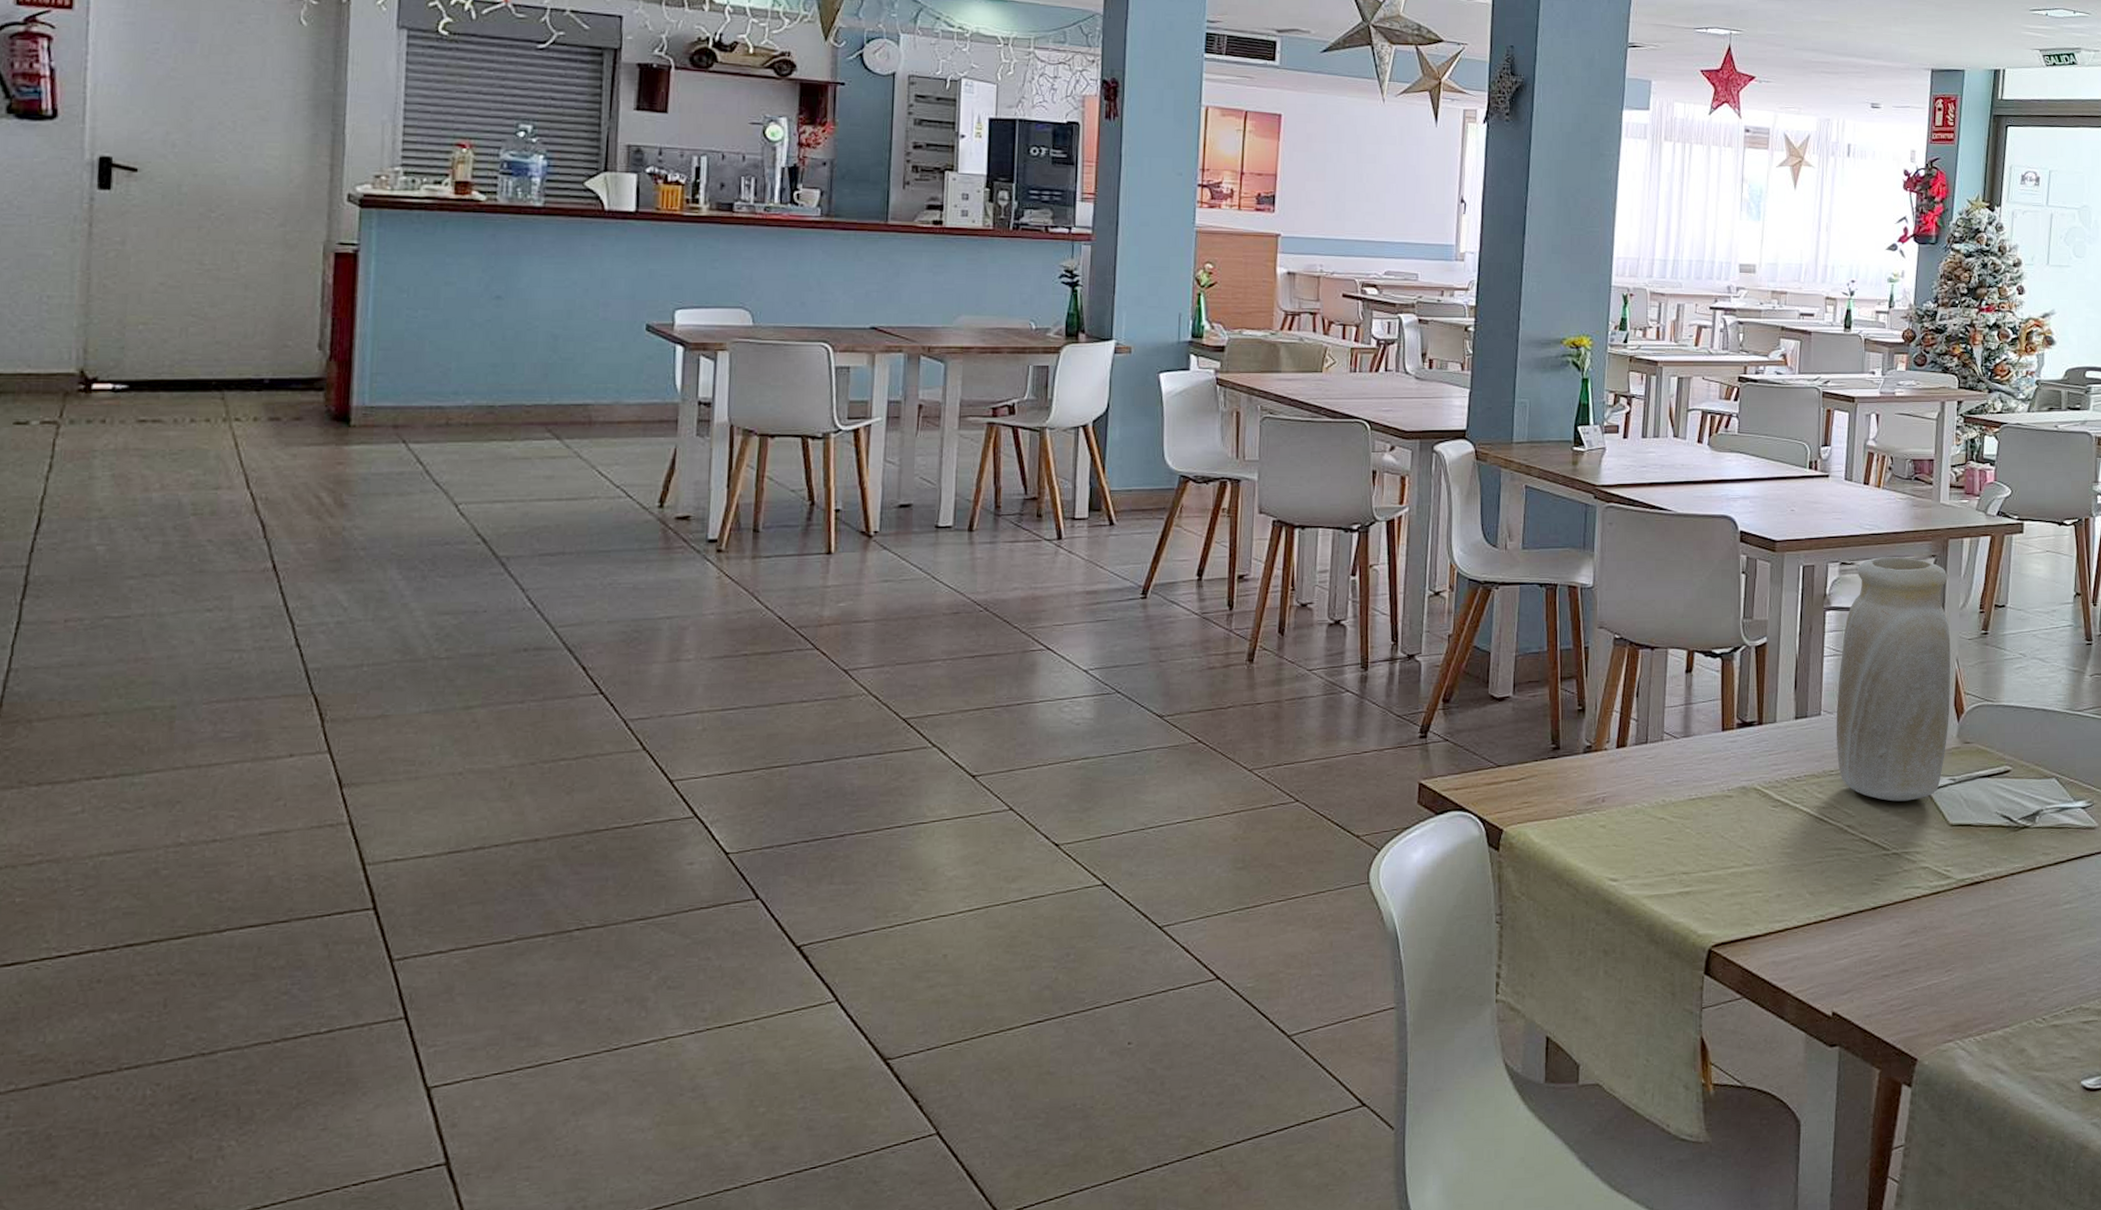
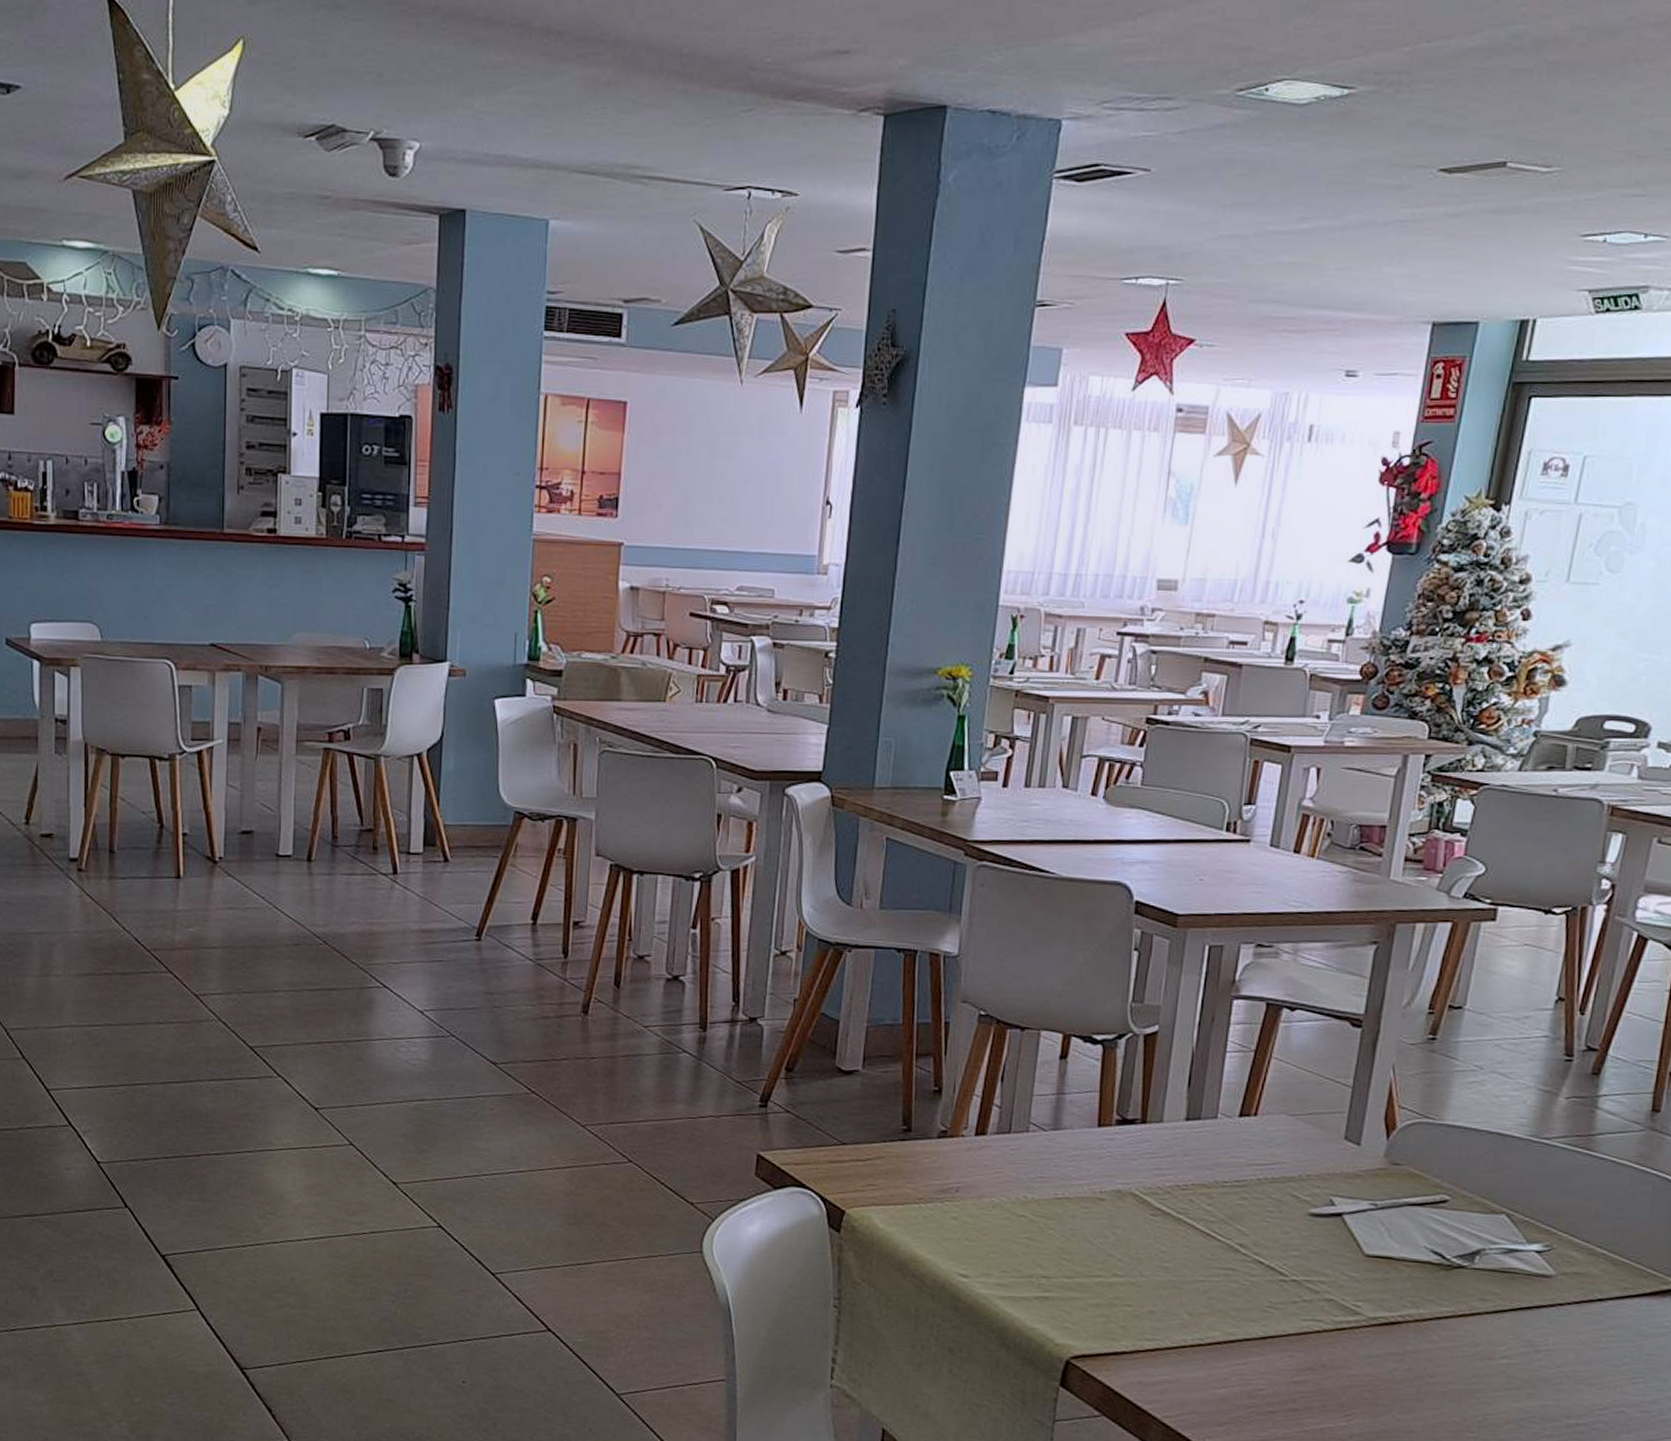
vase: present [1836,557,1951,802] -> none [1233,940,1391,1224]

